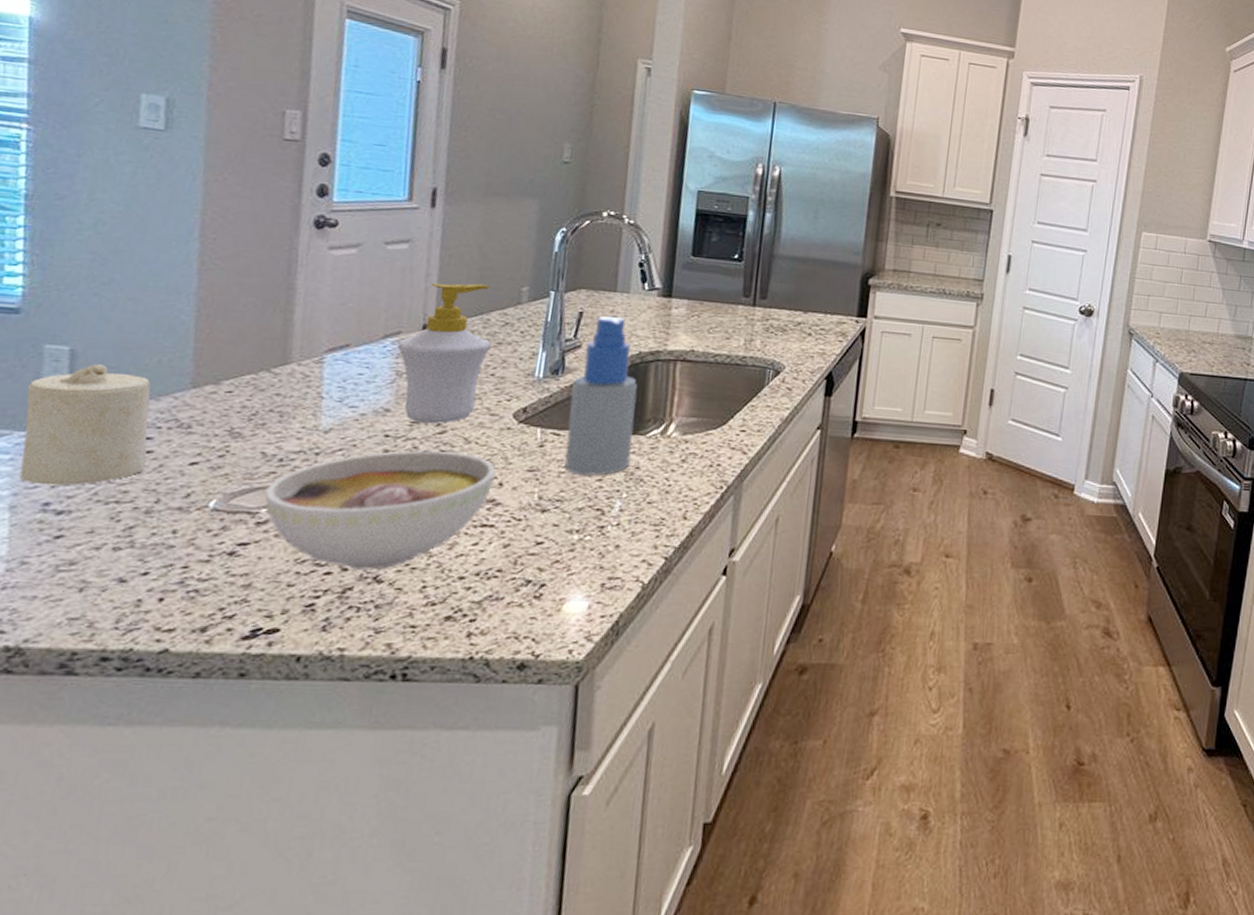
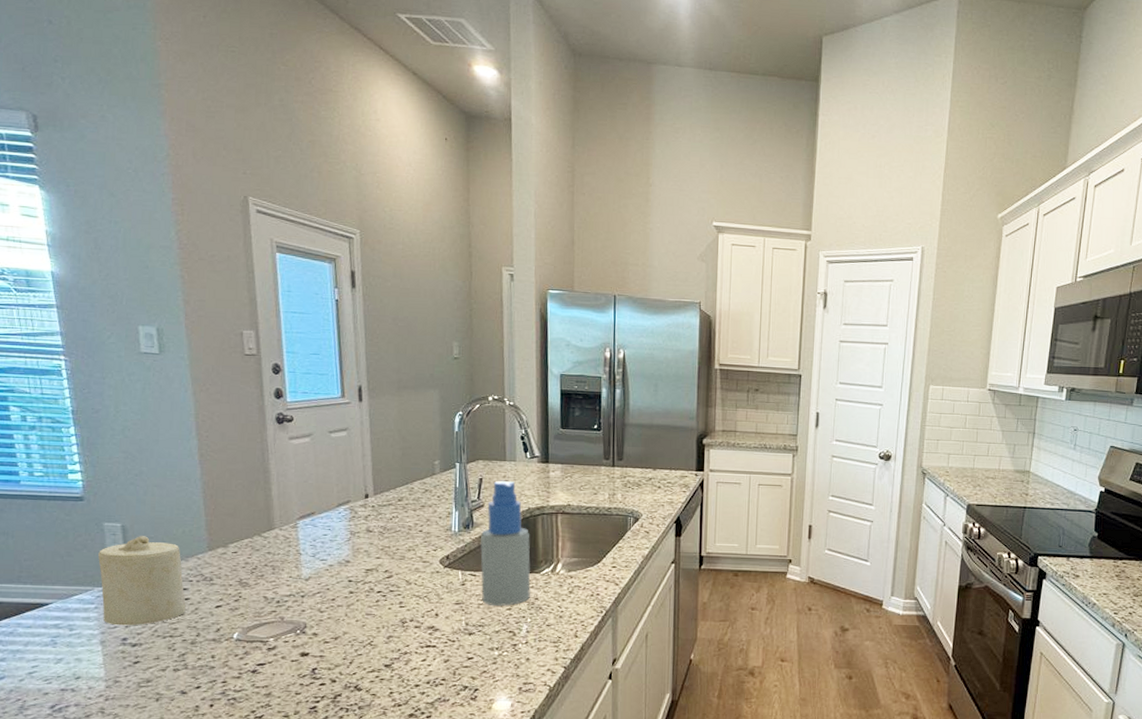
bowl: present [265,450,495,572] -> none [271,591,431,683]
soap bottle: present [397,282,491,424] -> none [348,460,416,571]

